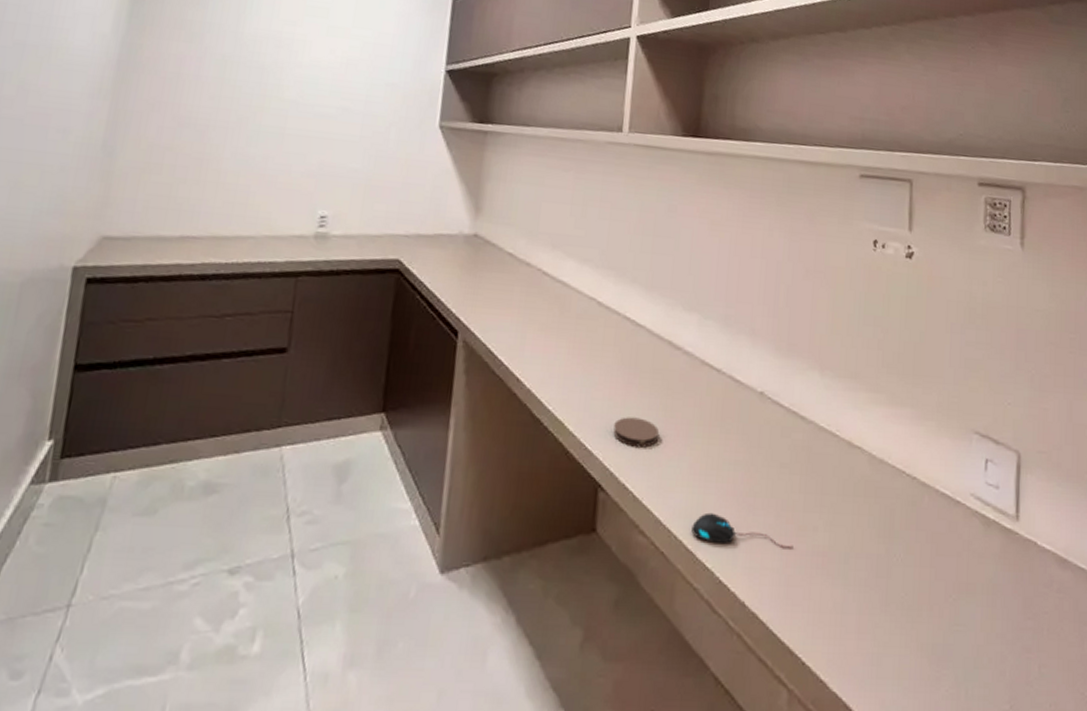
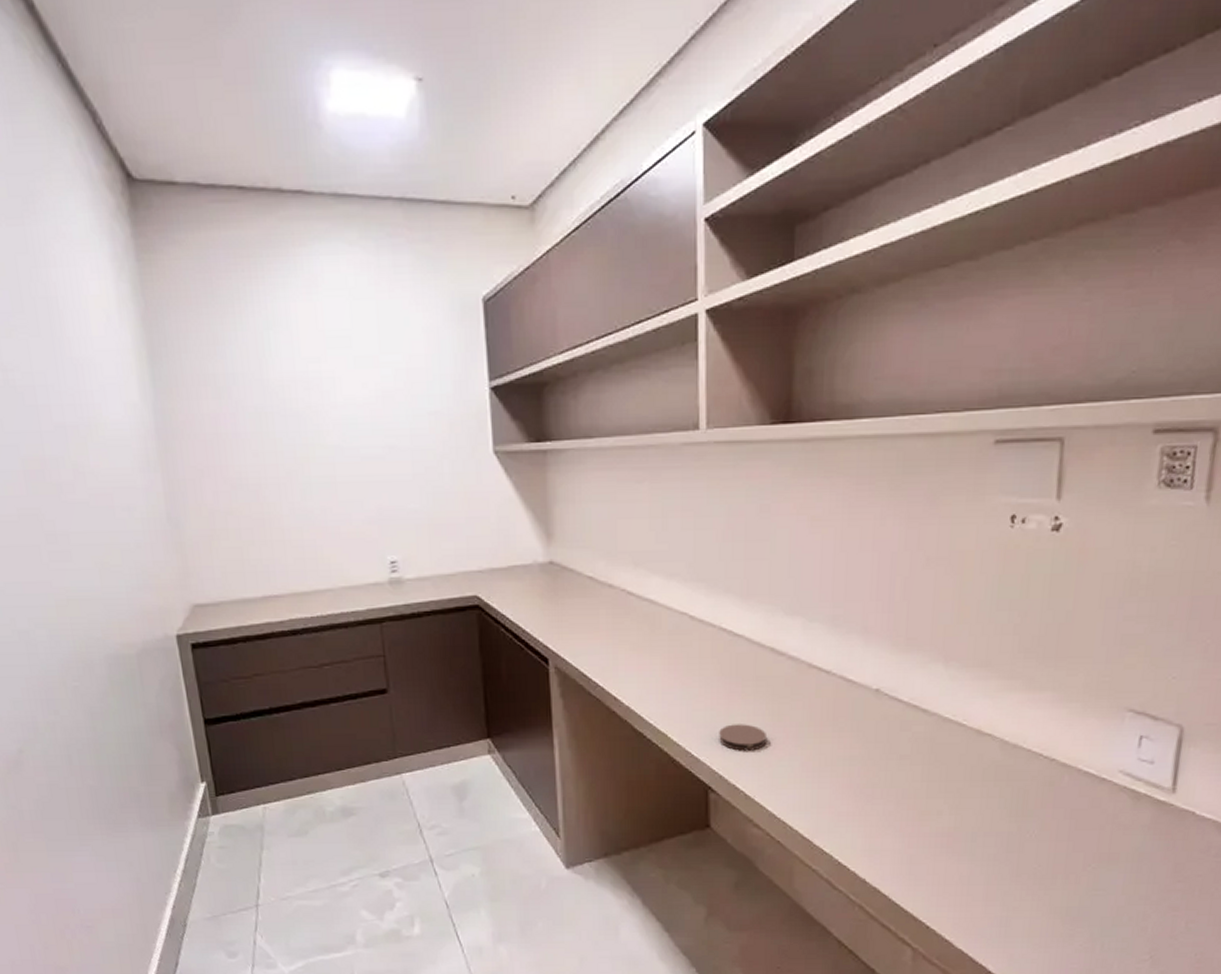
mouse: present [691,512,794,548] -> none [807,804,916,831]

